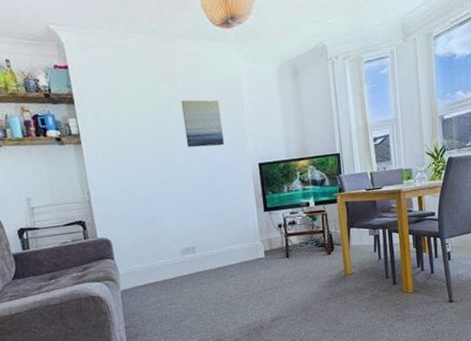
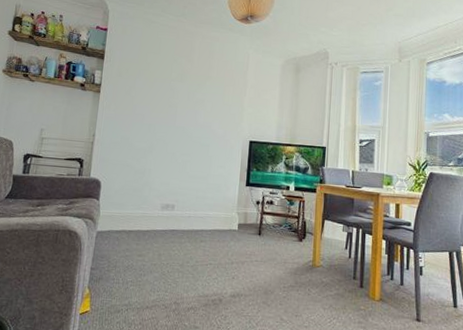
wall art: present [181,99,224,148] -> none [189,74,226,119]

